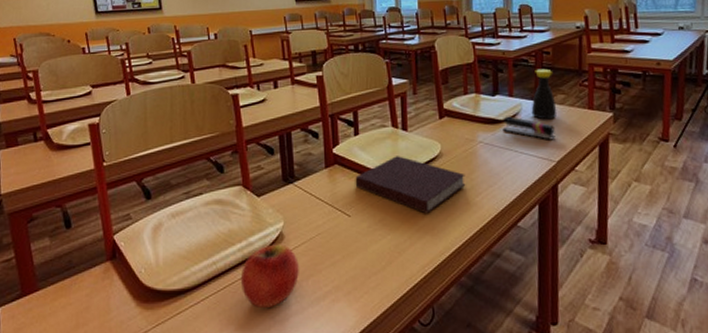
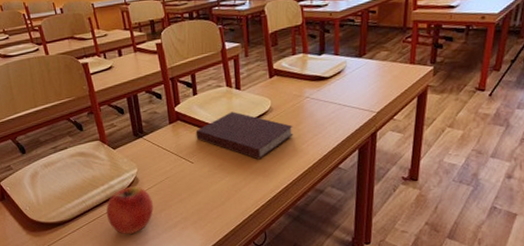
stapler: present [502,116,555,140] -> none [328,73,377,94]
bottle: present [531,68,557,120] -> none [355,27,380,76]

